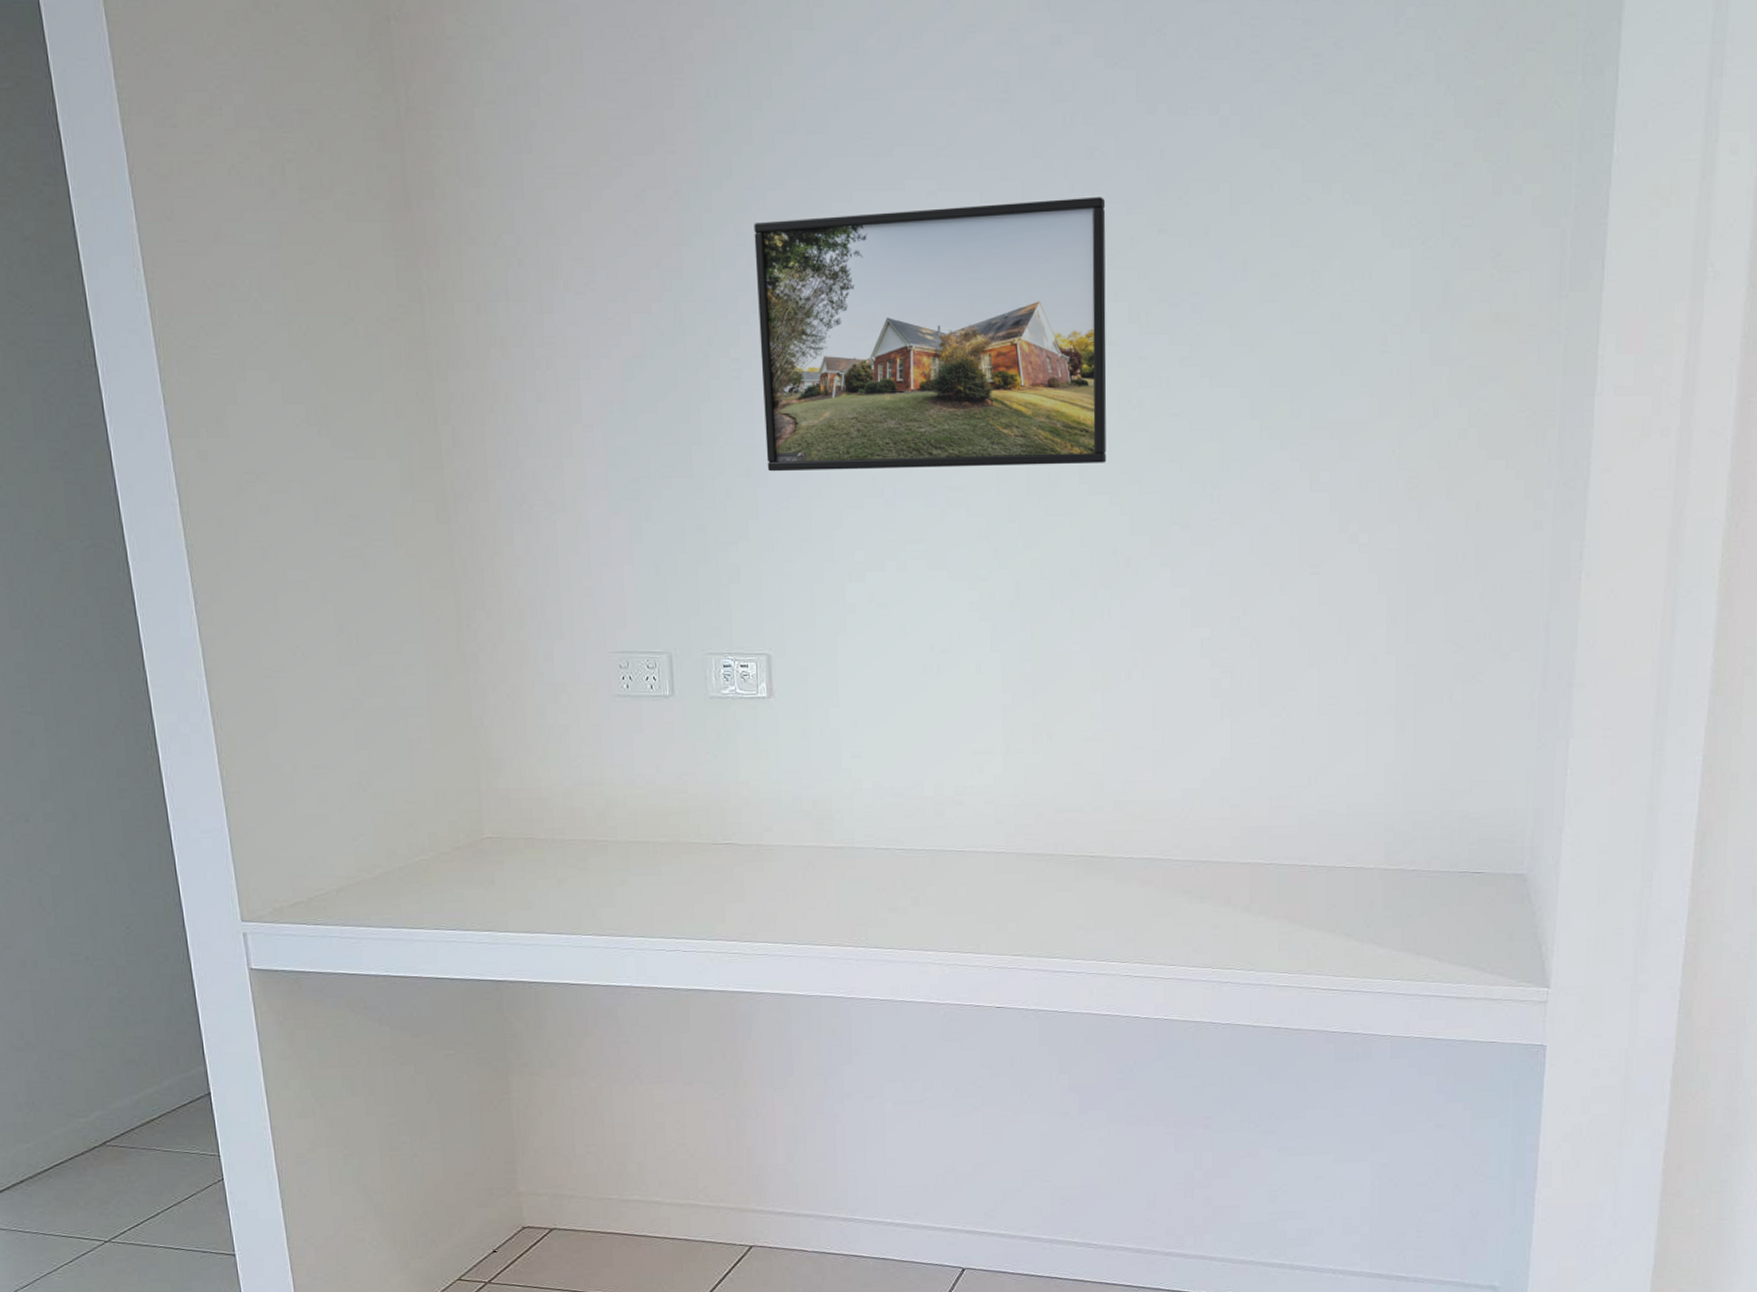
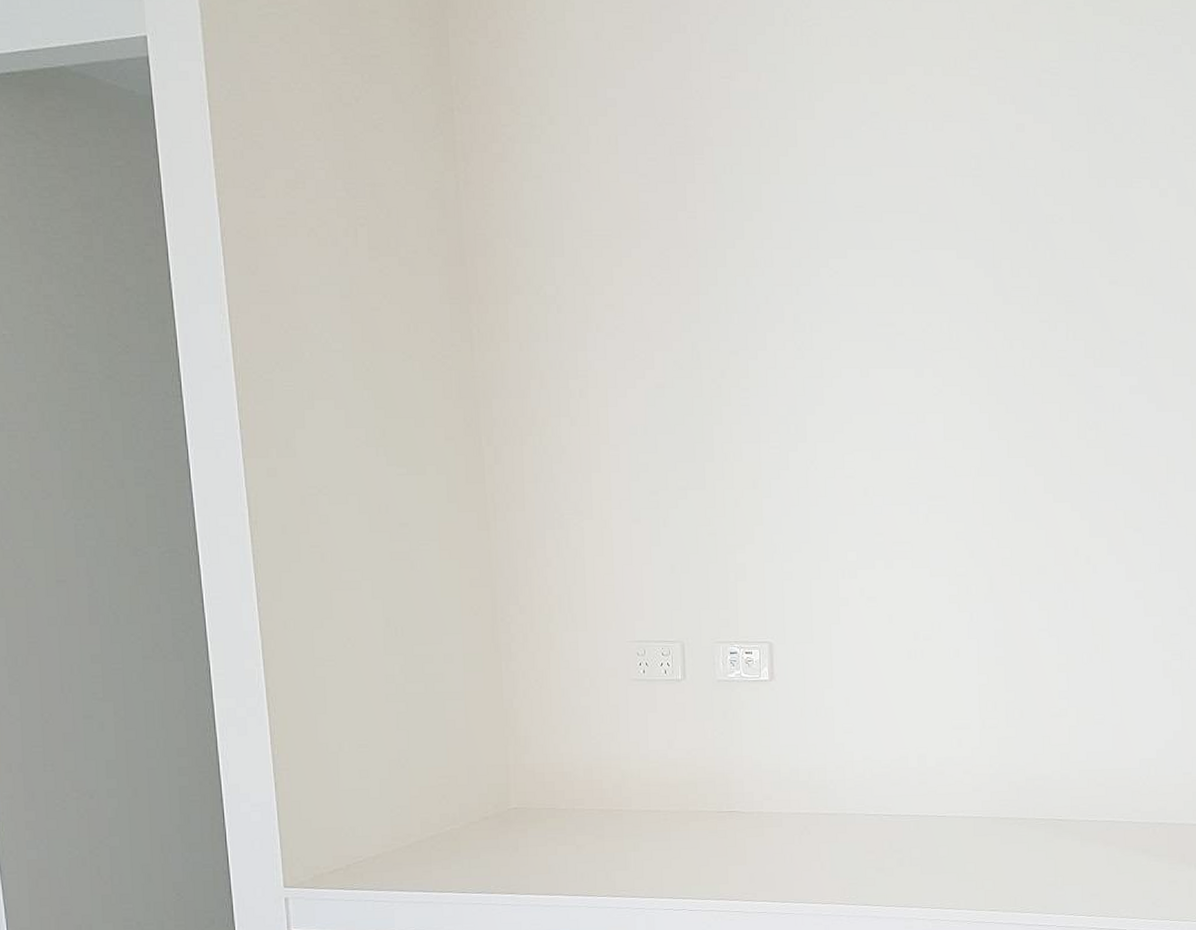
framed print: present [753,197,1107,472] -> none [762,254,1068,484]

